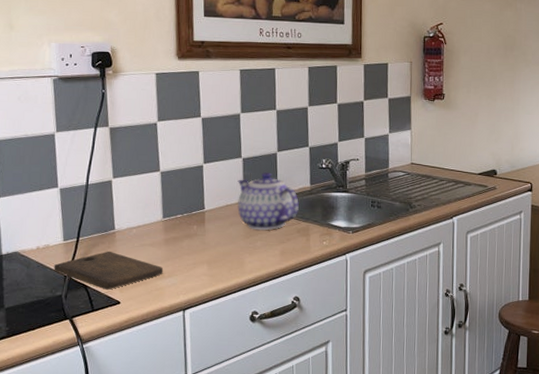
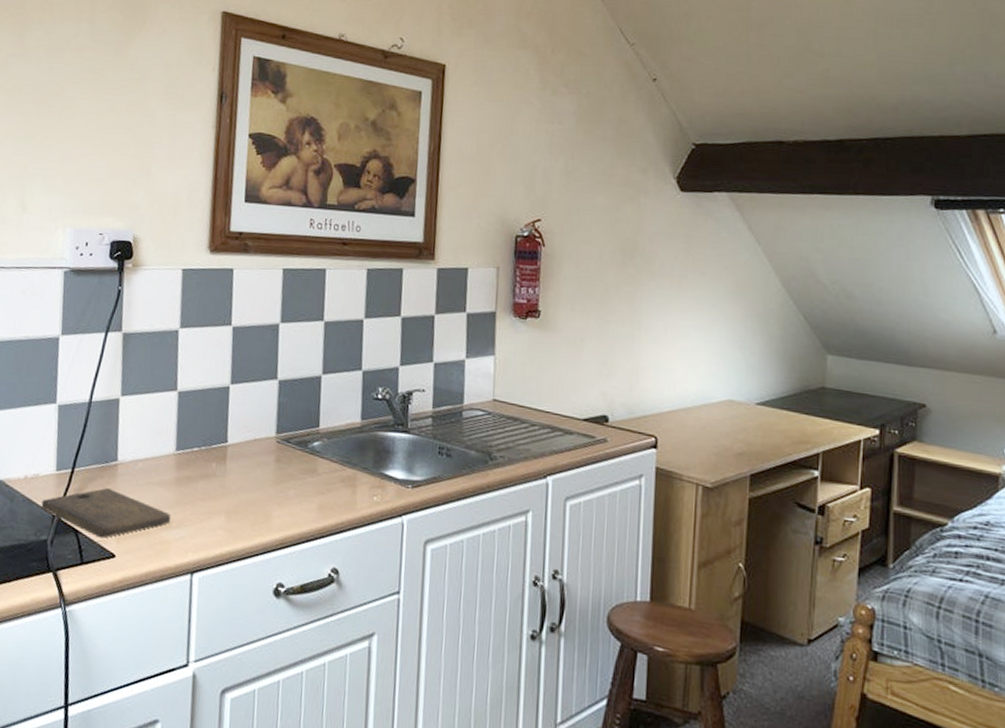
teapot: present [237,172,299,231] -> none [268,400,345,476]

